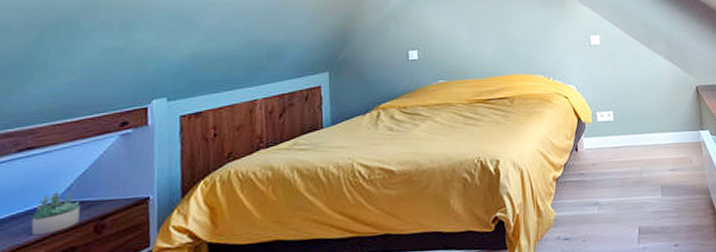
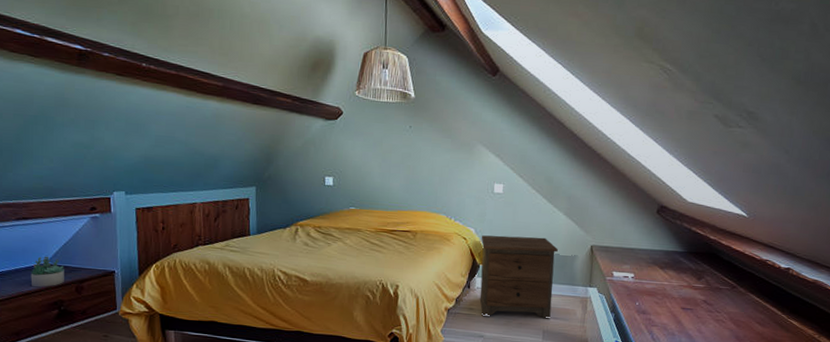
nightstand: none [583,84,667,181] -> present [480,235,558,319]

